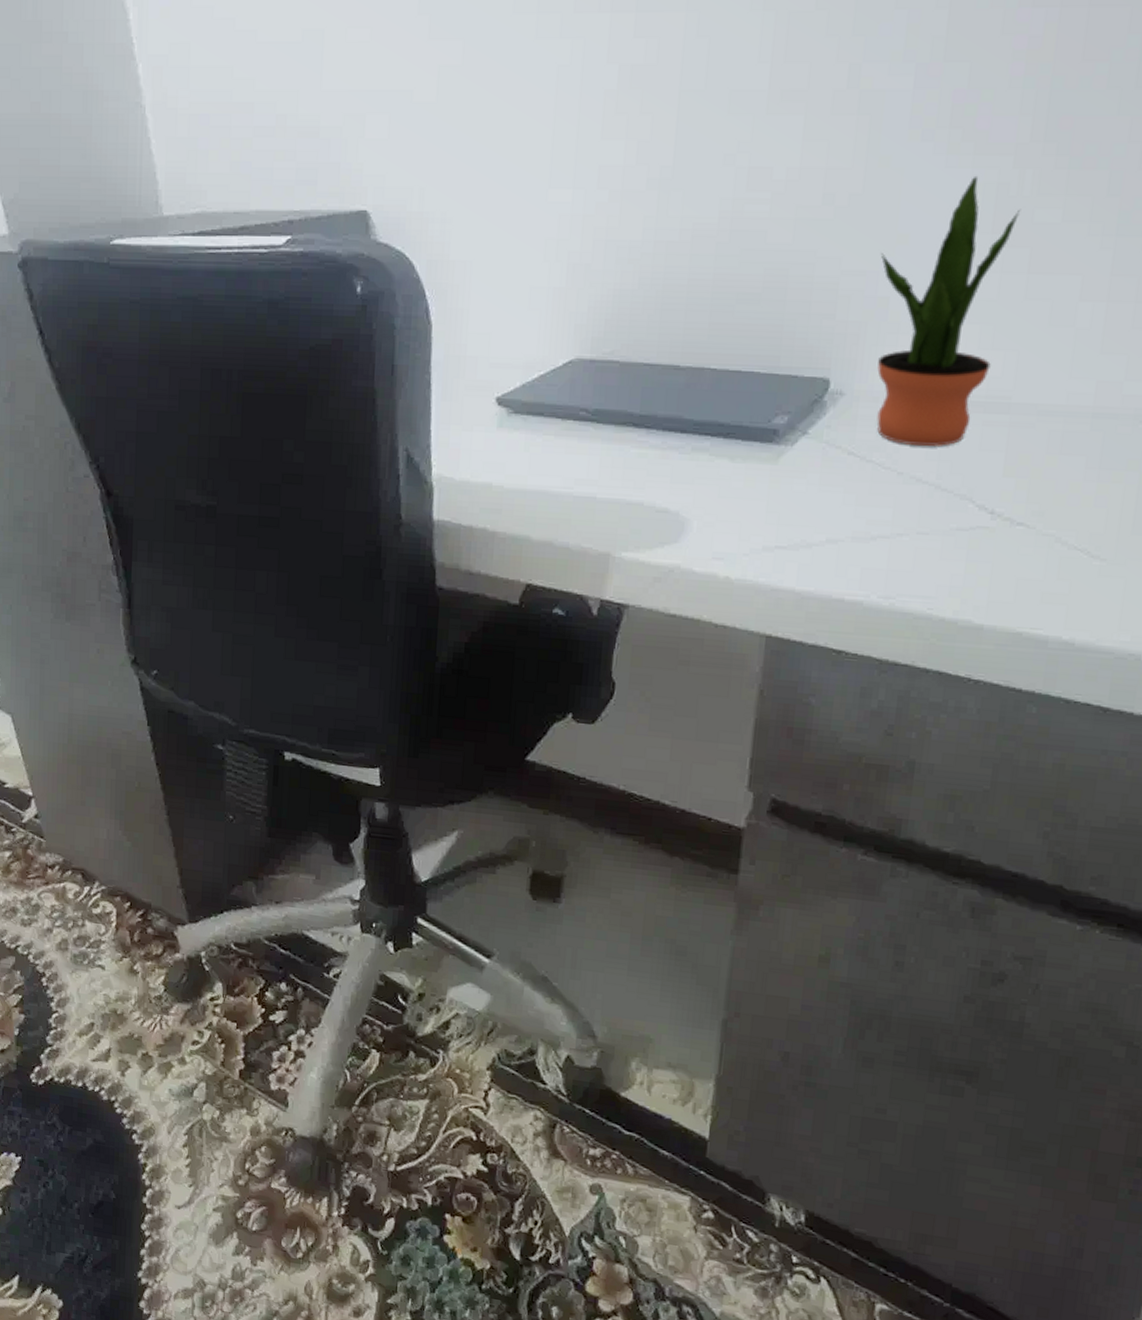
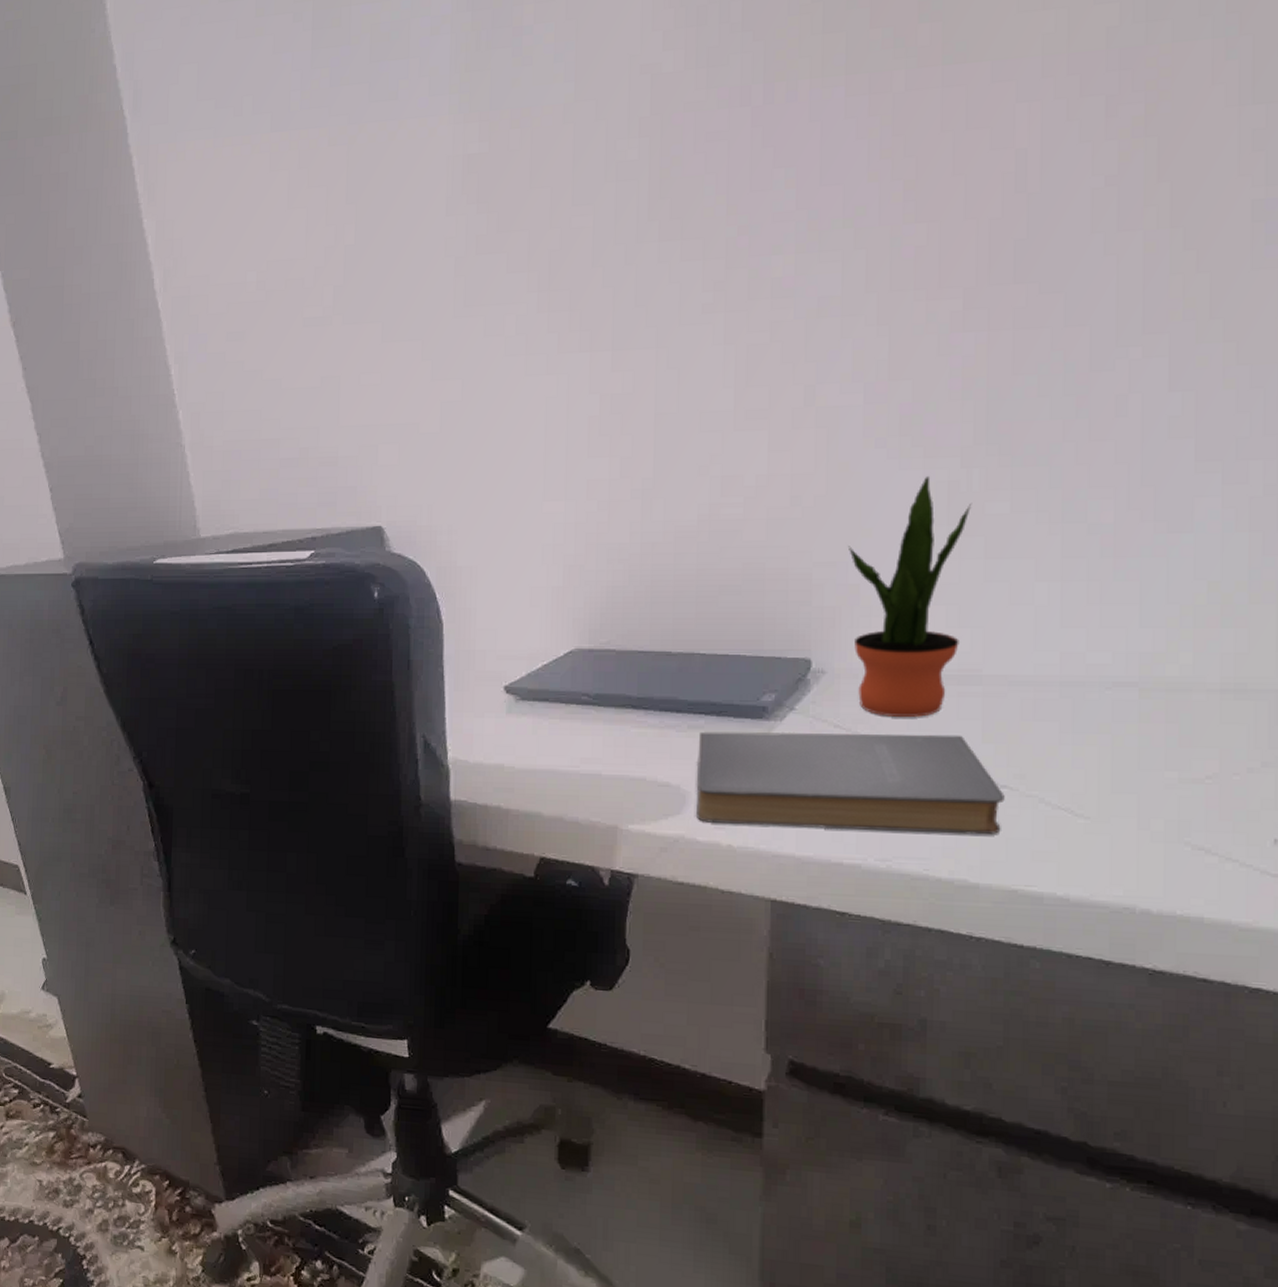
book: none [695,454,1020,575] -> present [696,731,1005,835]

